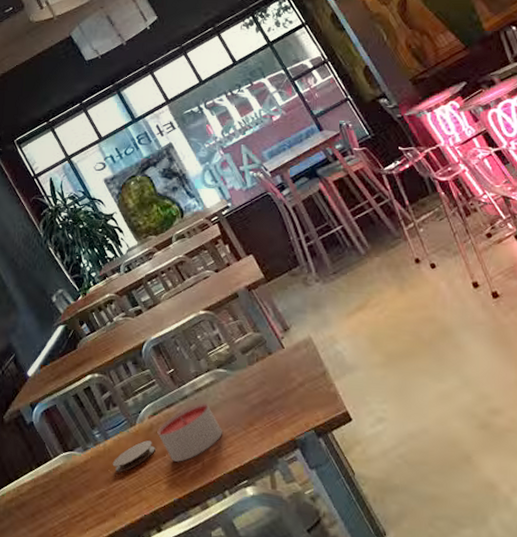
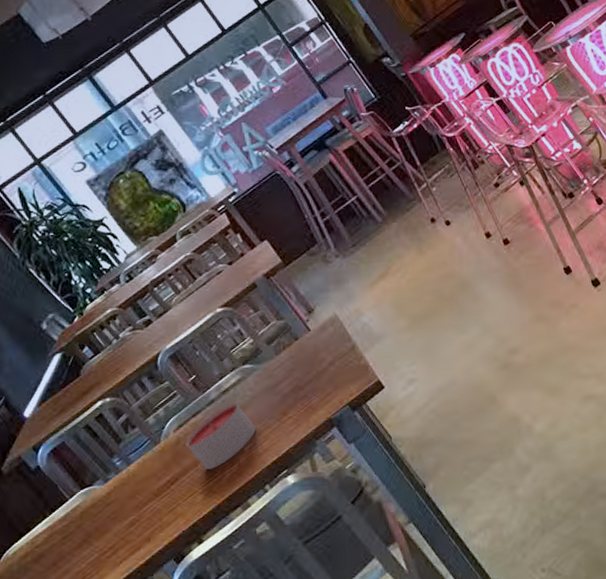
coaster: present [112,440,155,473] -> none [139,455,186,496]

